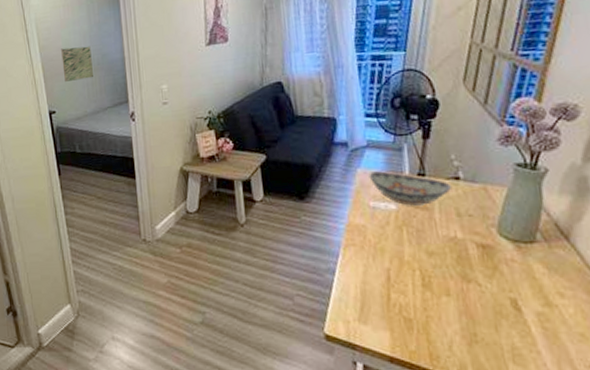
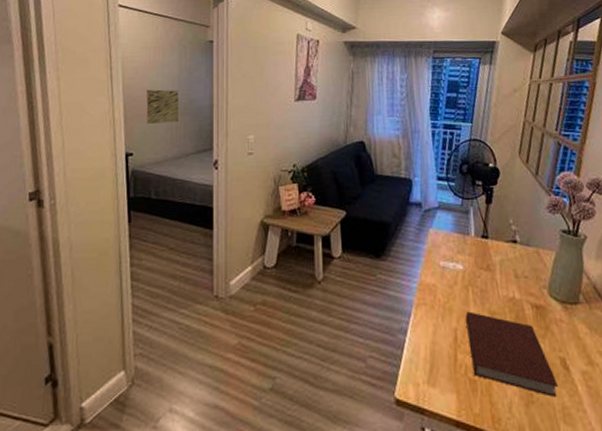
decorative bowl: present [368,171,452,207] -> none [439,232,511,268]
notebook: none [399,251,508,339] -> present [466,311,559,398]

